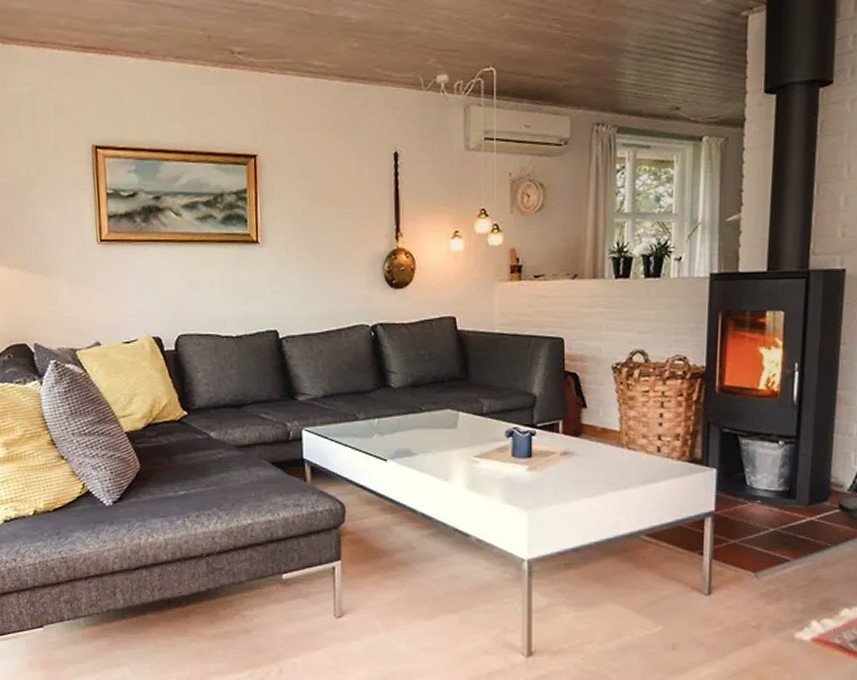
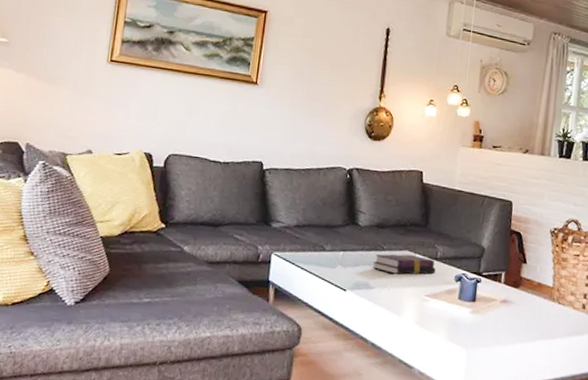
book: none [412,413,483,436] -> present [372,254,436,275]

